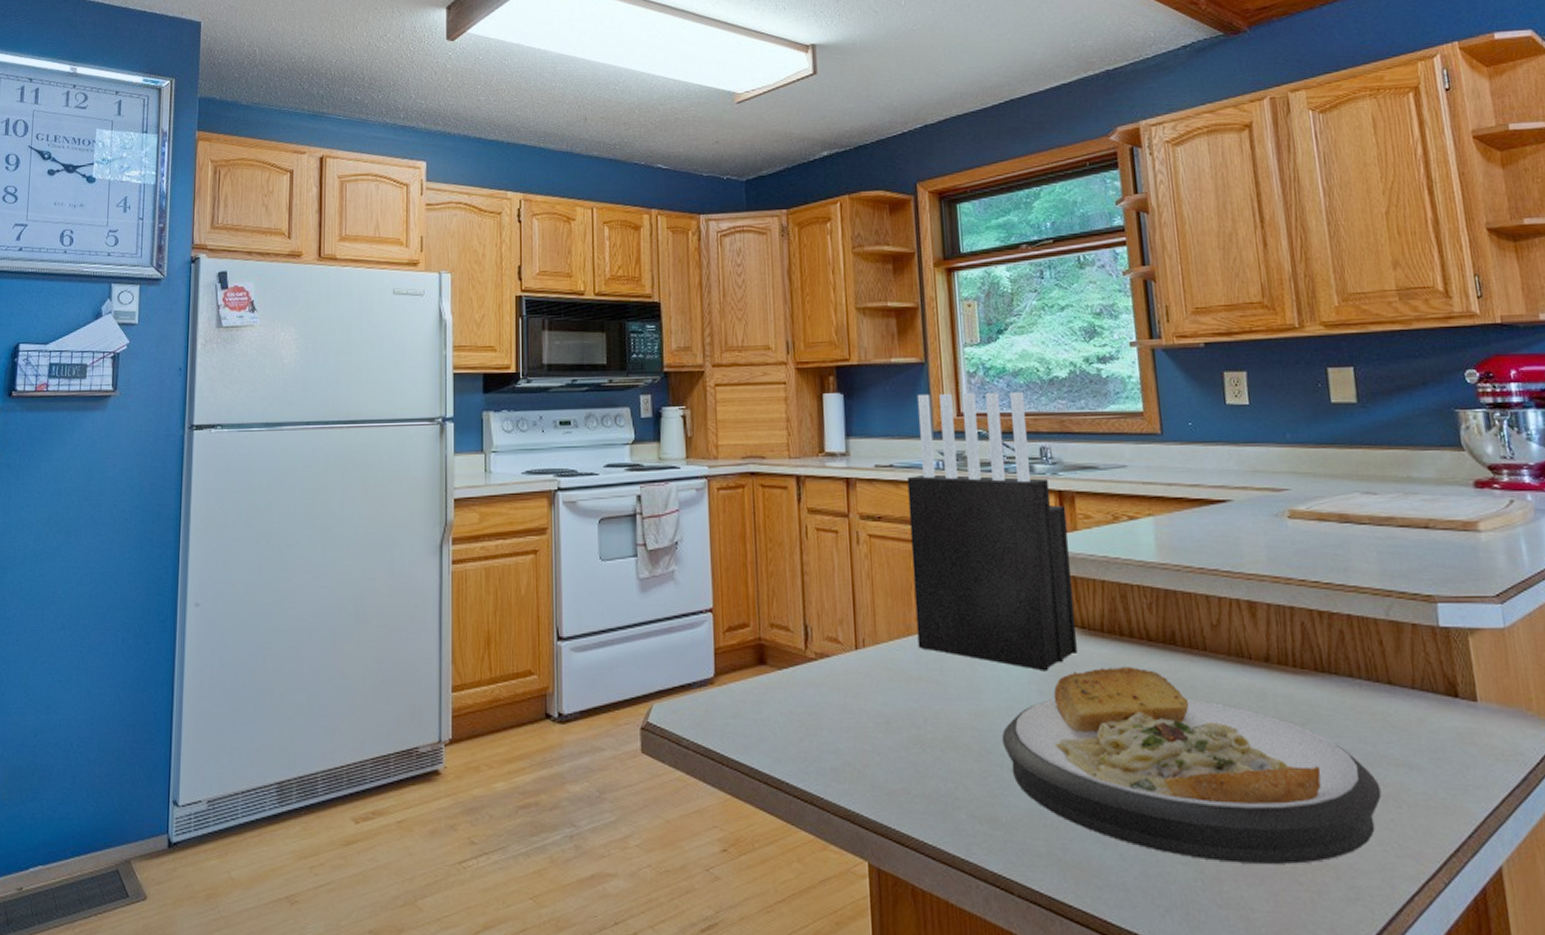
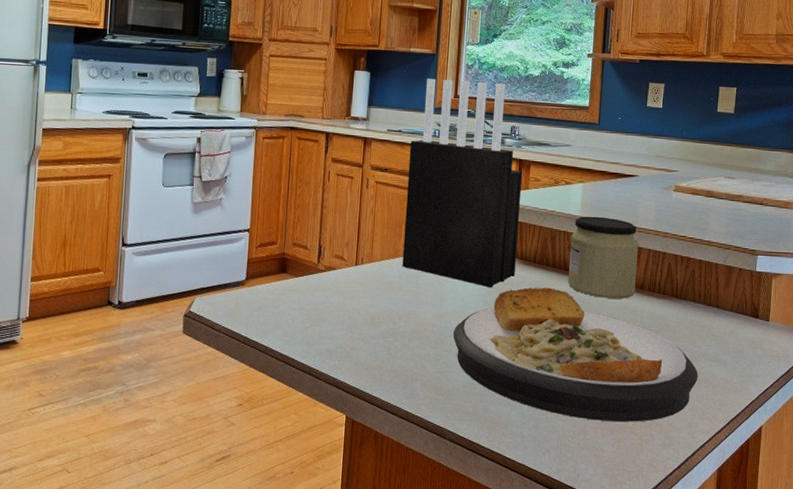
jar: none [1148,561,1259,678] -> present [567,216,639,299]

